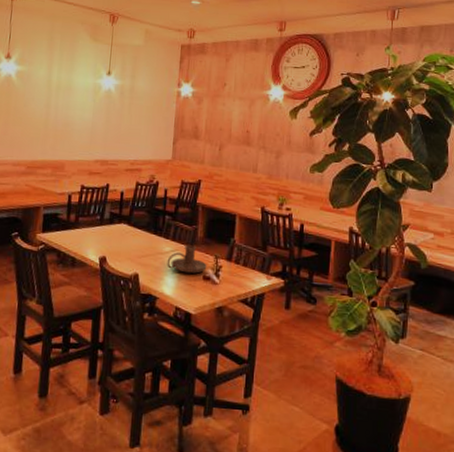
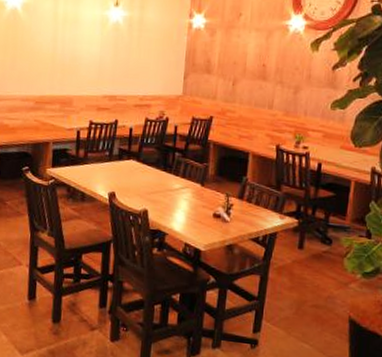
candle holder: present [167,245,207,274] -> none [176,182,218,211]

